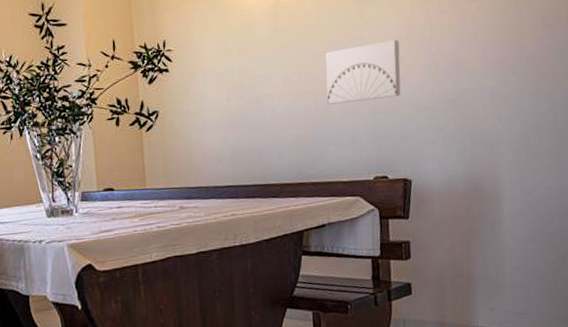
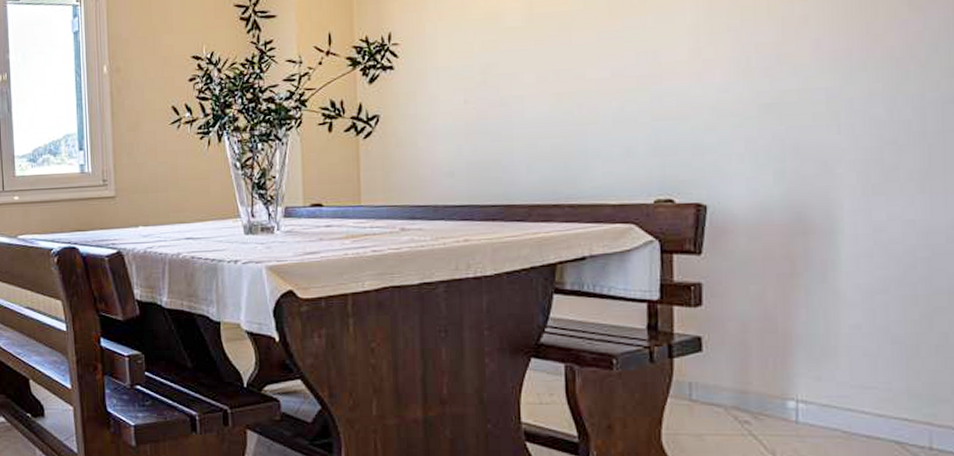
wall art: present [325,40,401,105] -> none [593,28,696,109]

